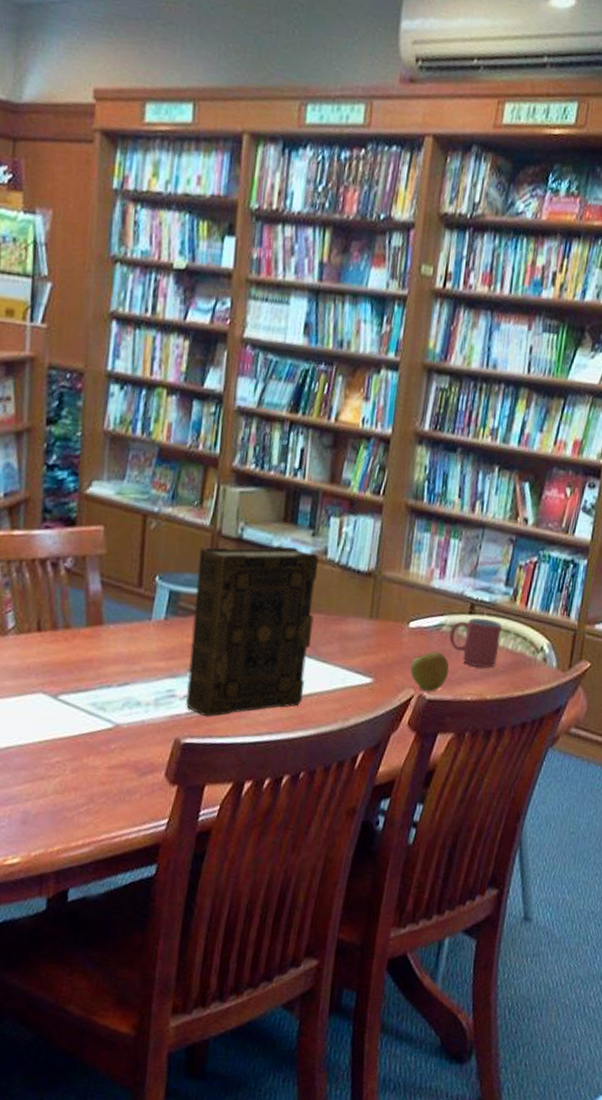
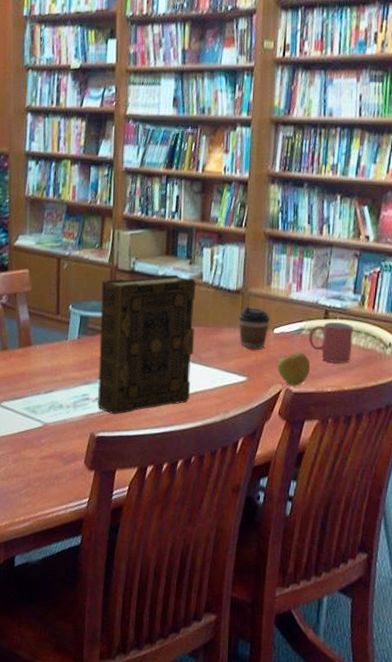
coffee cup: none [367,592,407,647] -> present [238,306,271,351]

